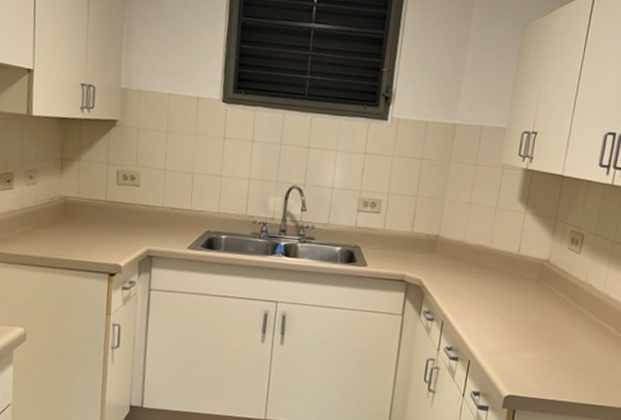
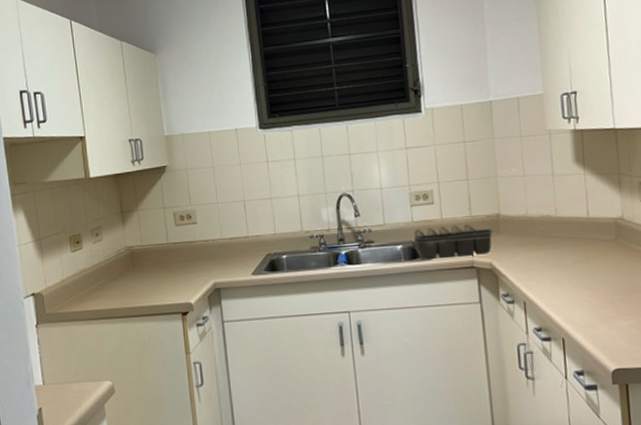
dish rack: none [349,235,429,271] -> present [411,224,493,260]

